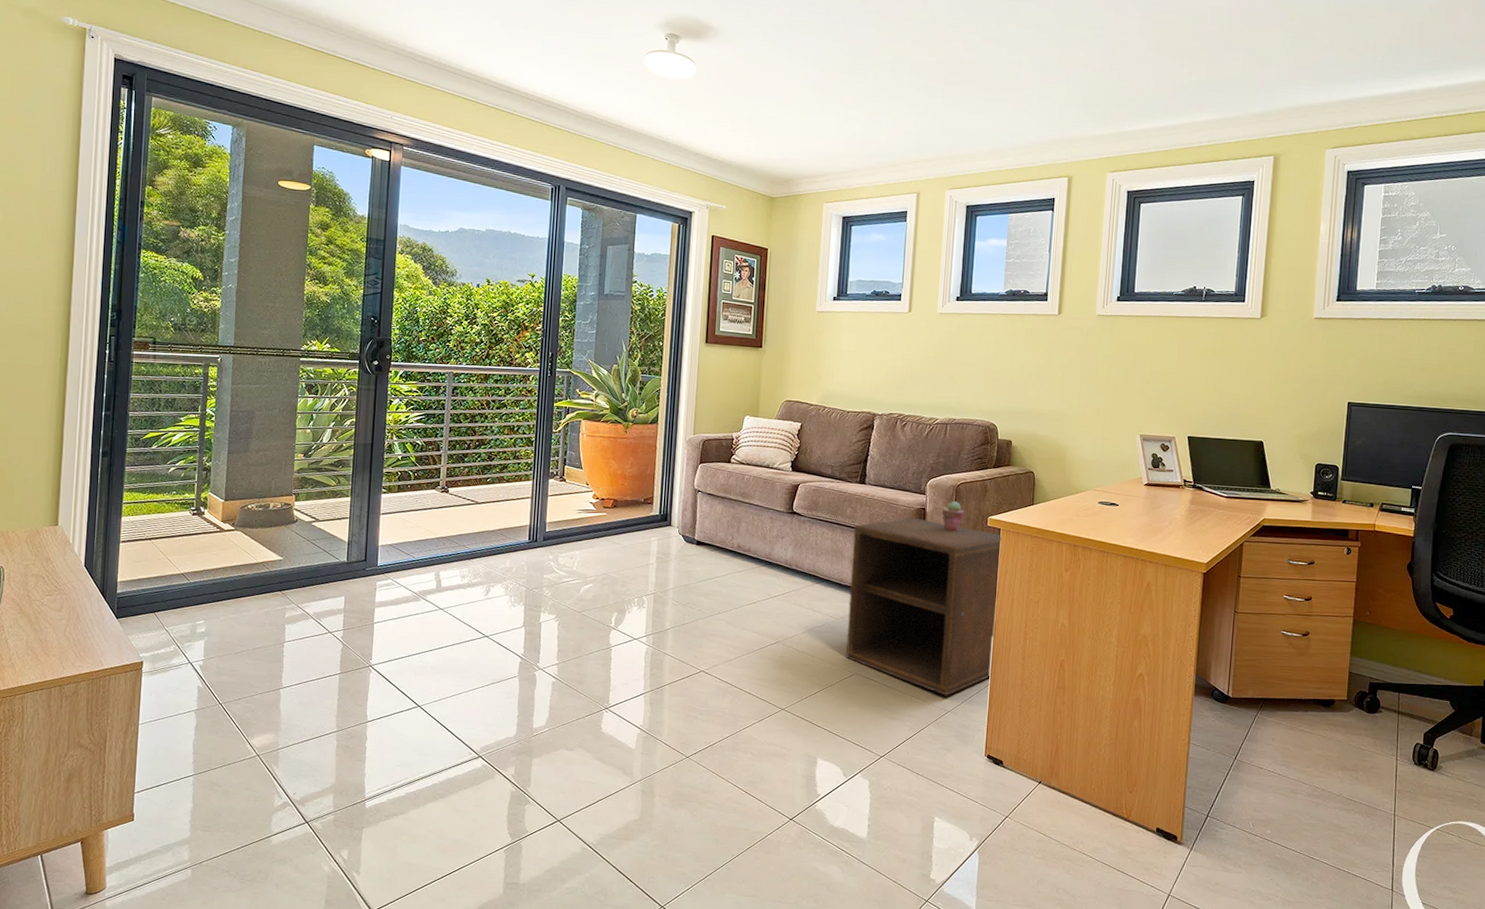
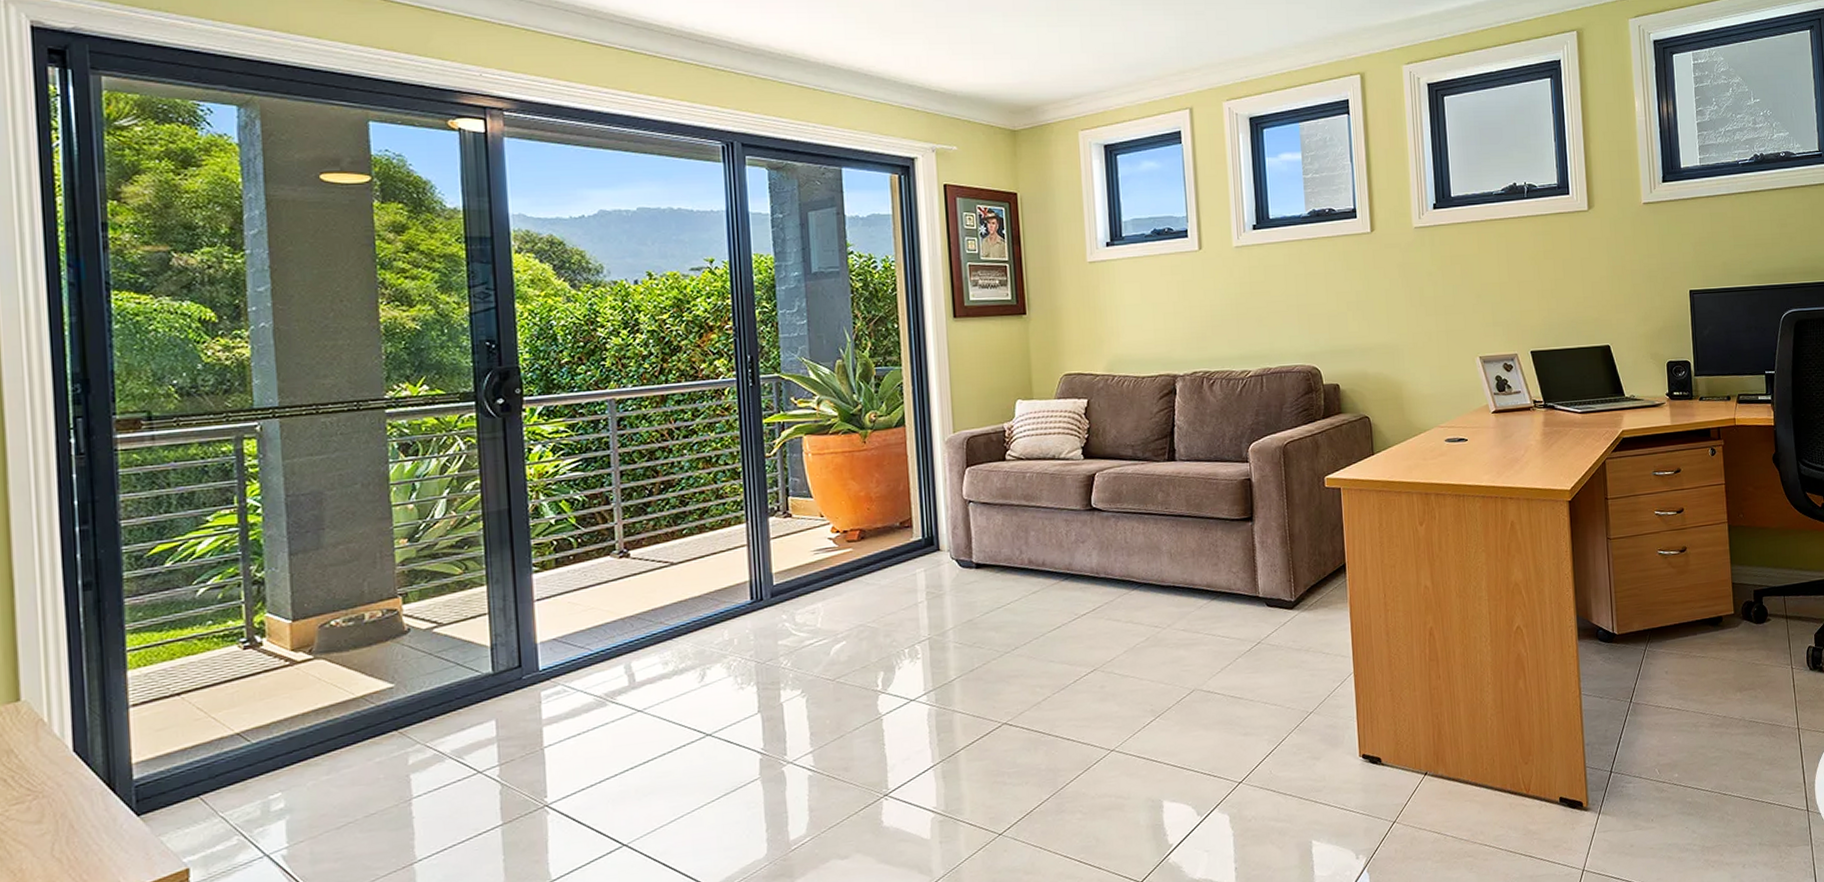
nightstand: present [845,518,1002,696] -> none [1169,491,1353,696]
potted succulent: present [942,501,965,532] -> none [1270,464,1297,501]

